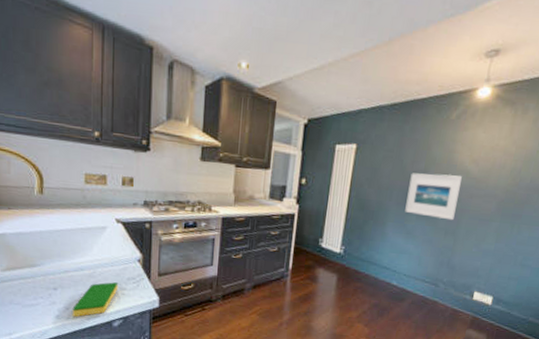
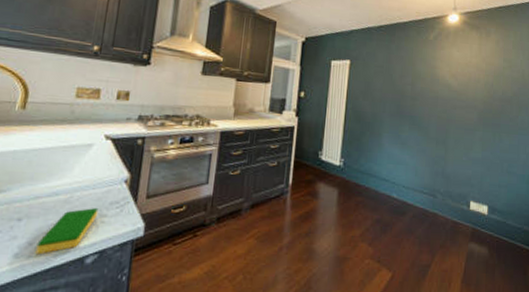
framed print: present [405,173,463,221] -> none [398,86,446,131]

